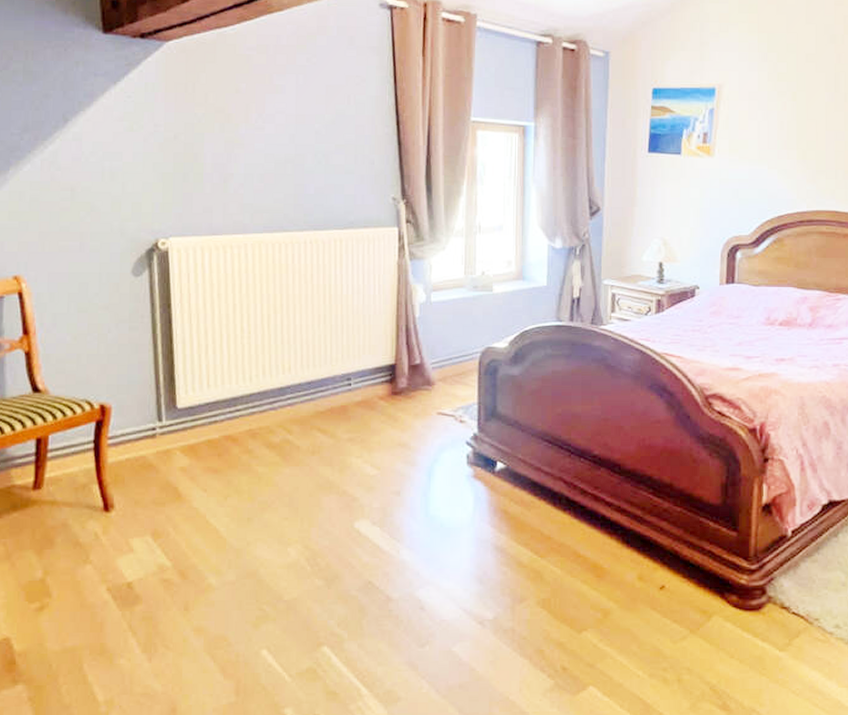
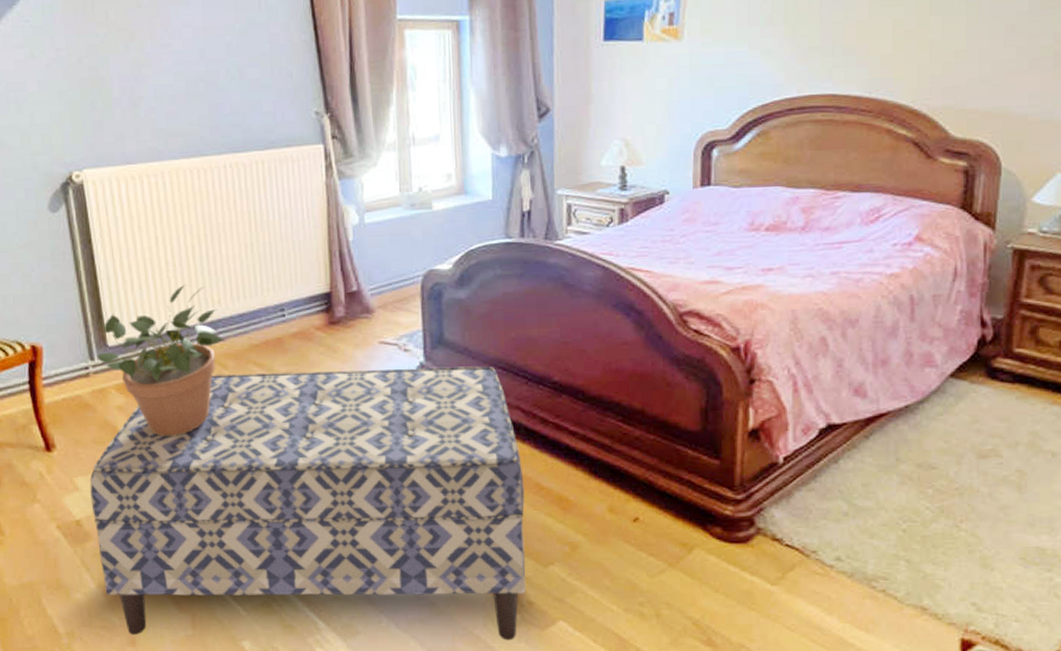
bench: none [144,438,563,706] -> present [89,366,526,641]
potted plant: none [165,352,293,498] -> present [96,285,226,436]

